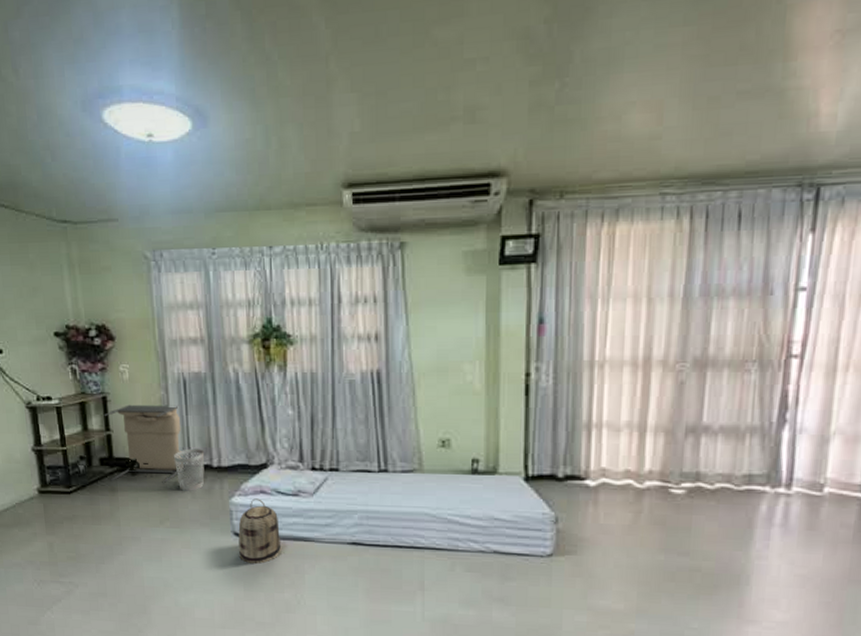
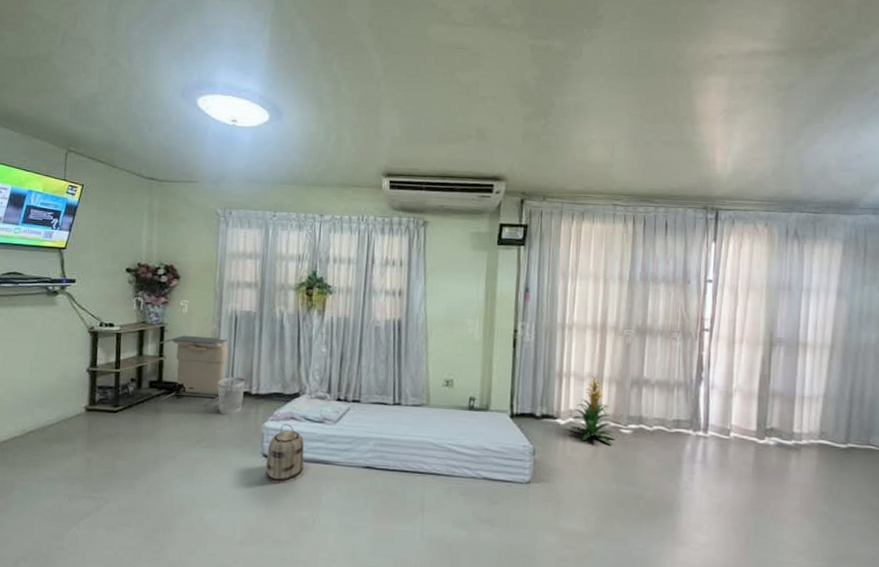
indoor plant: none [603,423,665,508] -> present [570,375,616,445]

